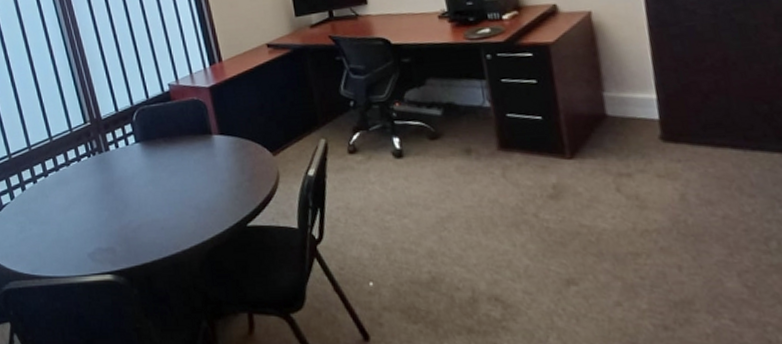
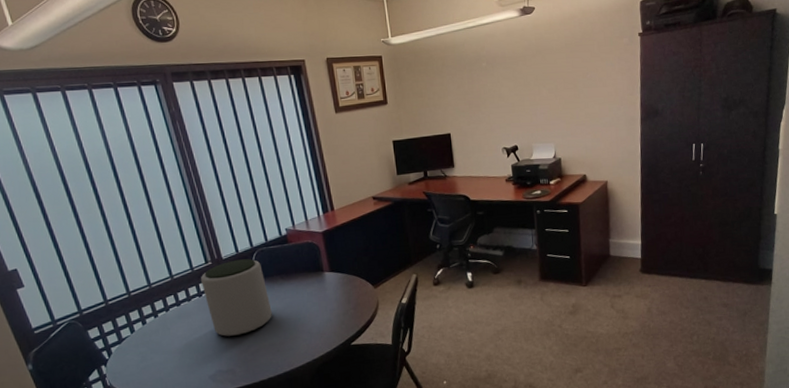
plant pot: none [80,118,155,208] -> present [201,259,272,336]

